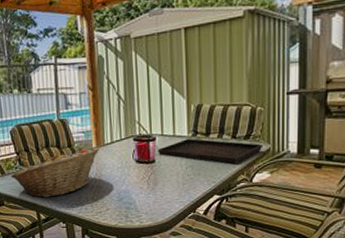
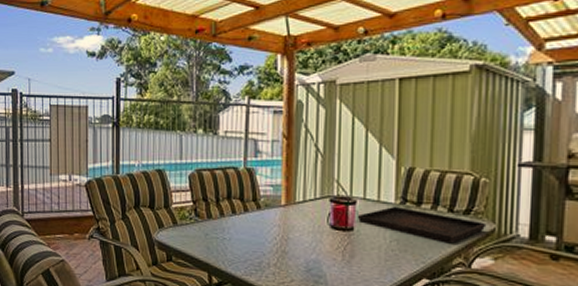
fruit basket: present [10,147,100,198] -> none [183,204,289,258]

